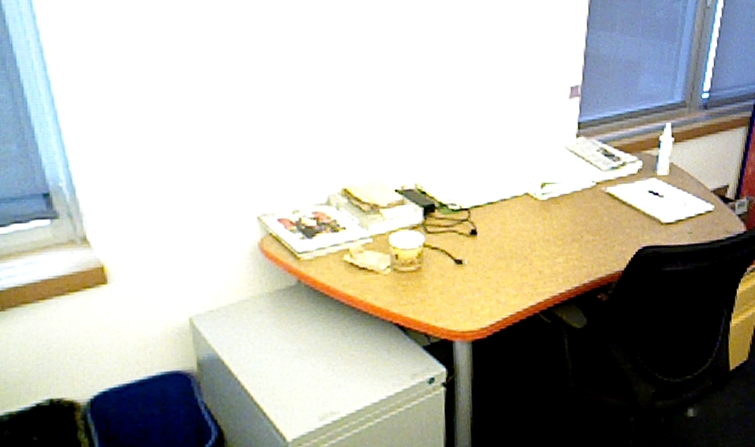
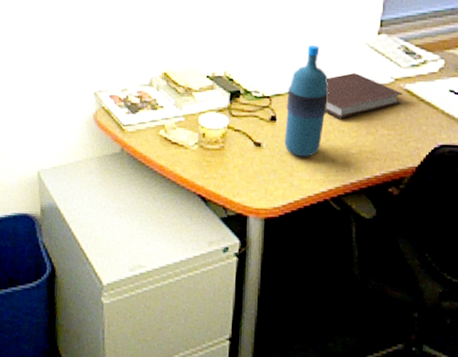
water bottle: none [487,150,531,271] -> present [284,45,329,157]
notebook: none [527,179,605,227] -> present [325,73,403,118]

